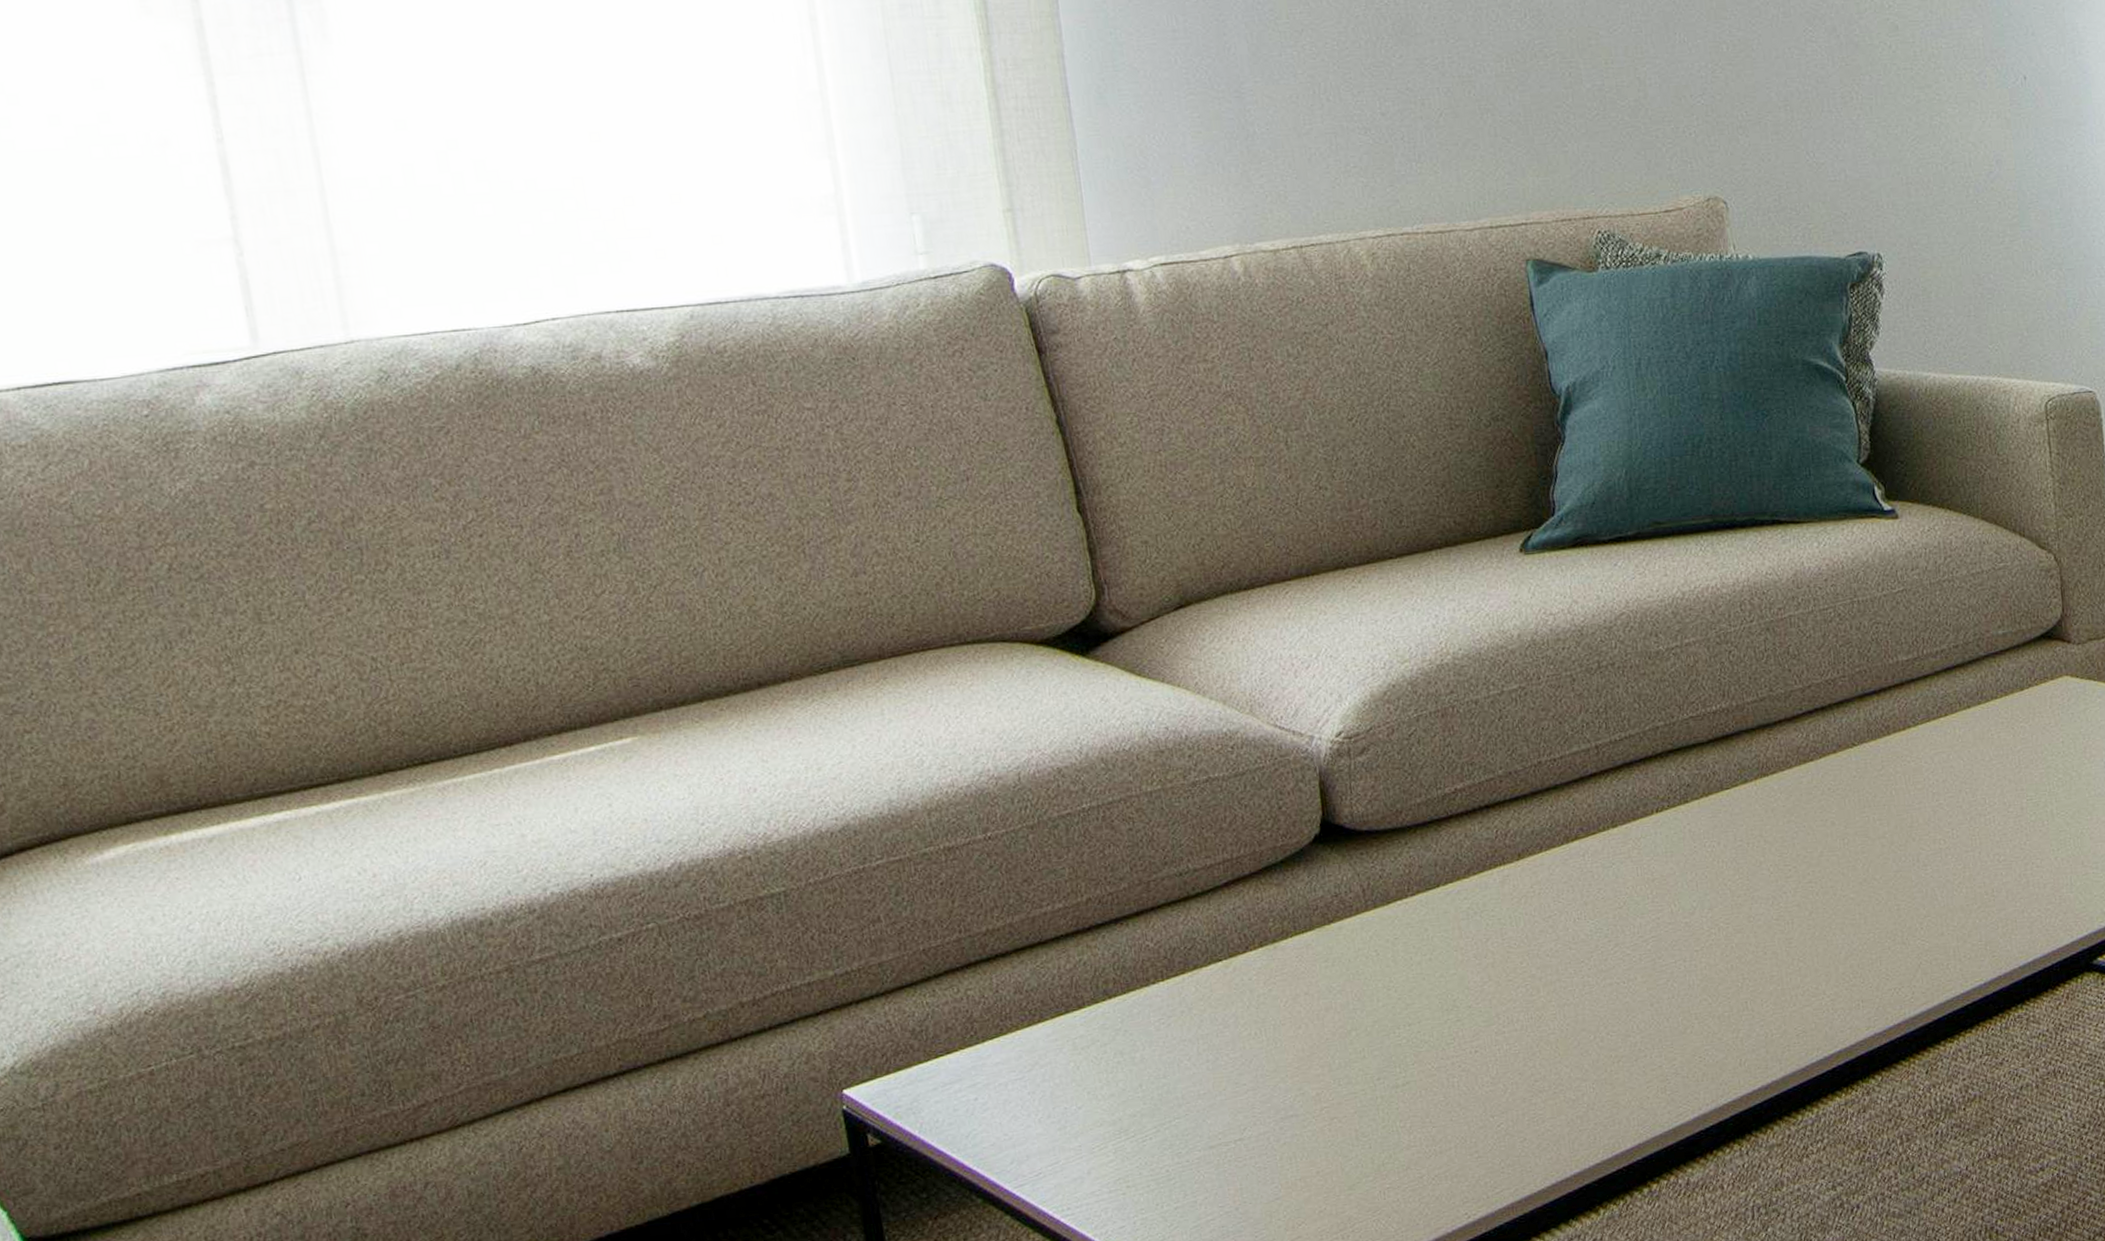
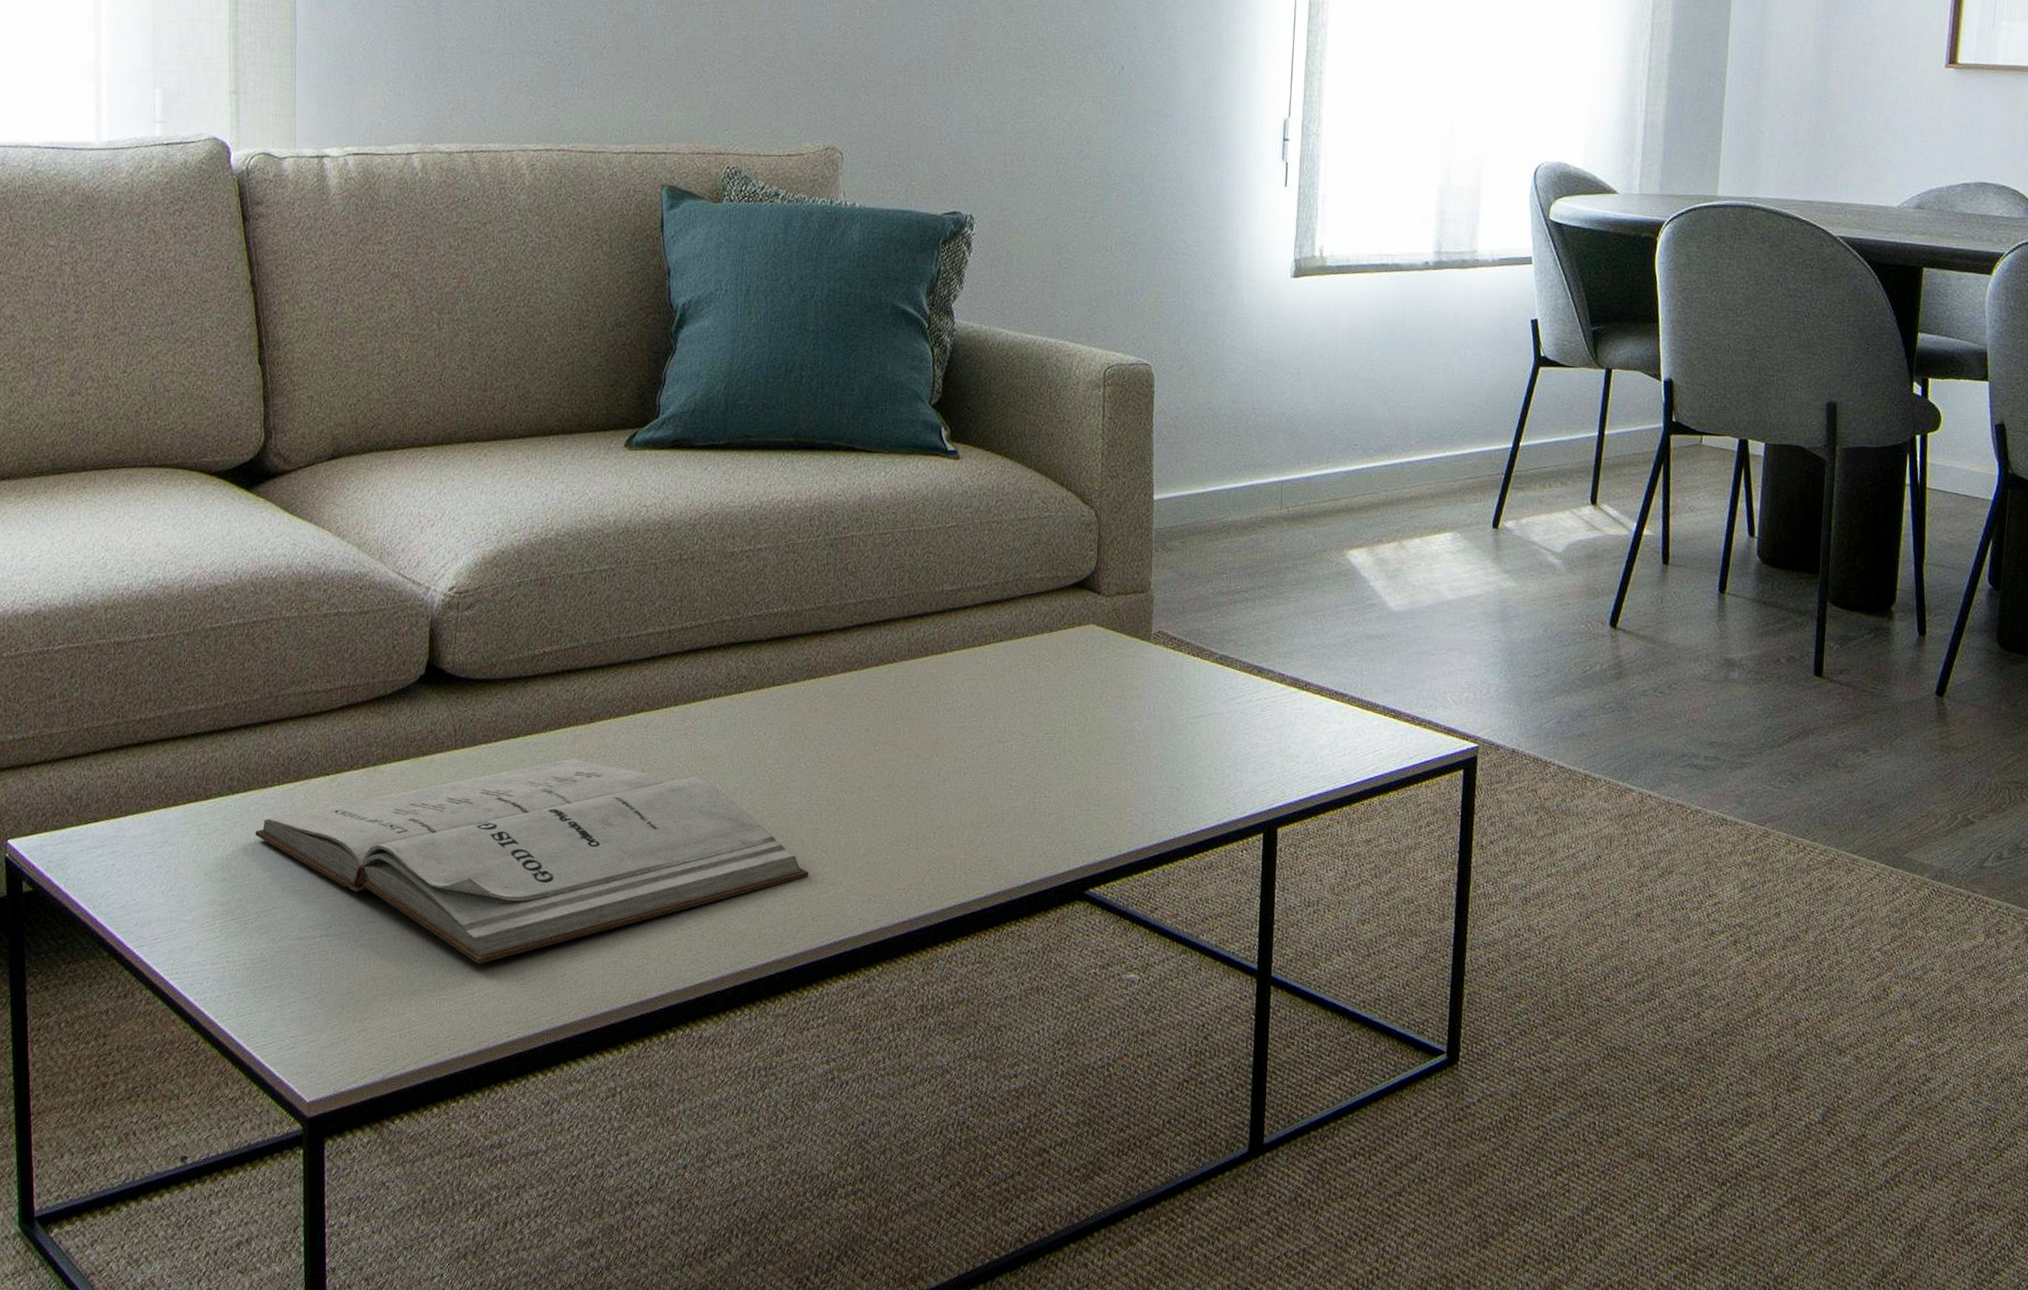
book: none [1141,900,1787,1144] -> present [255,758,808,964]

